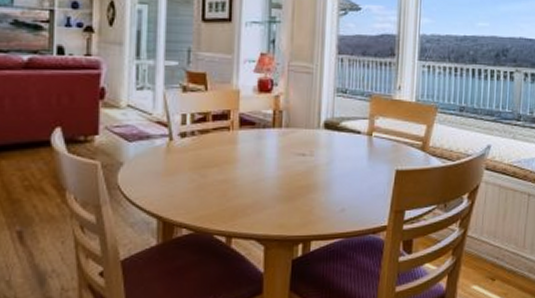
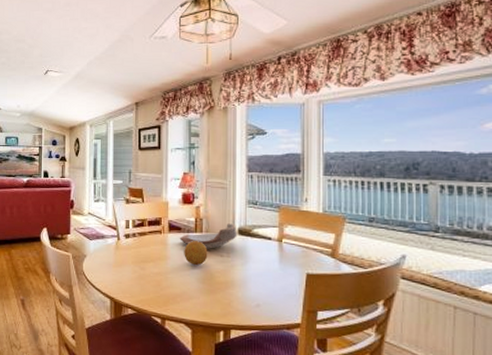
bowl: none [252,116,323,147] -> present [179,223,237,249]
fruit: none [258,138,288,169] -> present [184,241,208,266]

